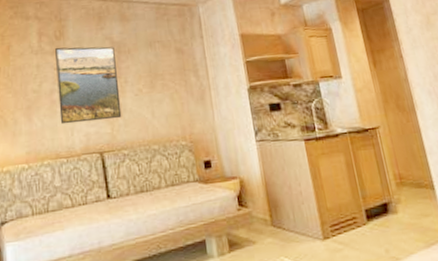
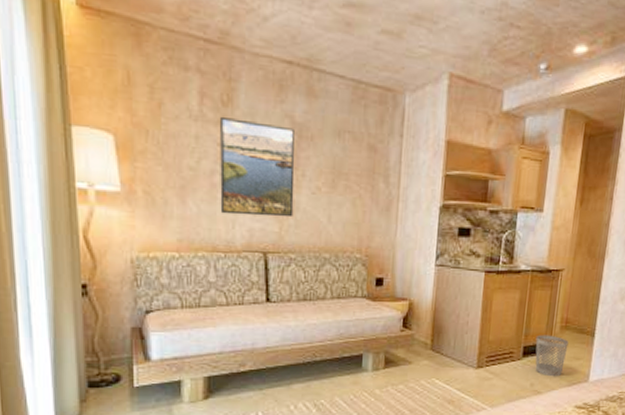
wastebasket: none [374,193,416,240] -> present [535,334,569,377]

